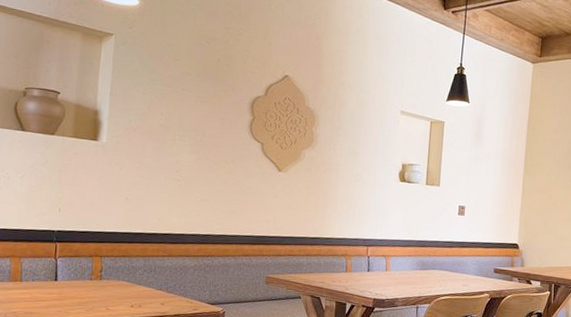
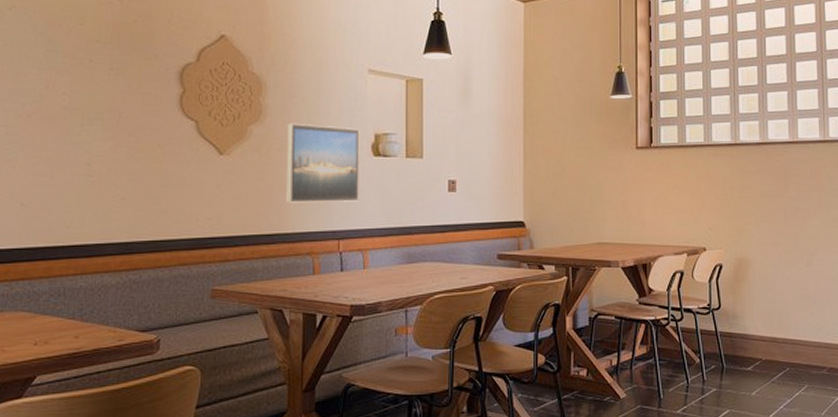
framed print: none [328,150,391,217] -> present [286,123,360,203]

